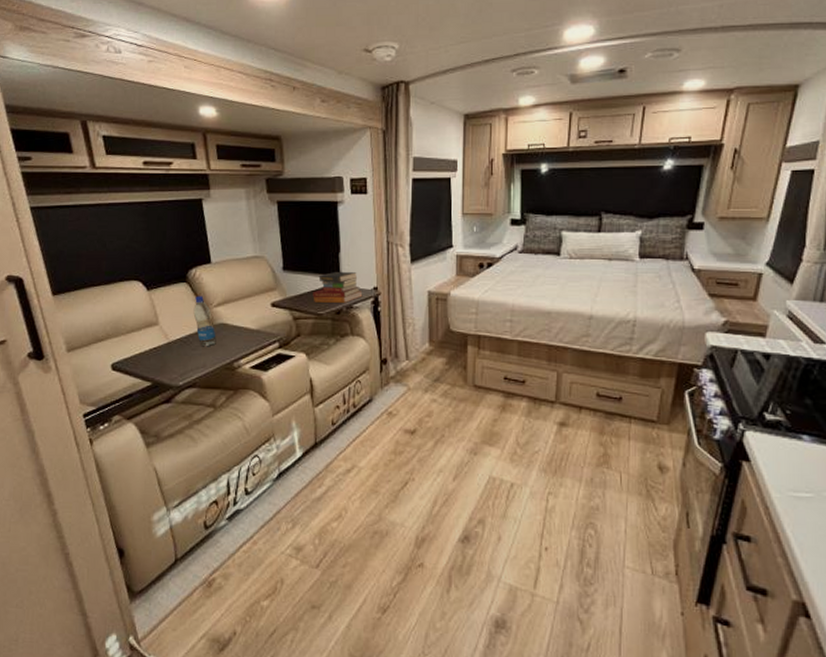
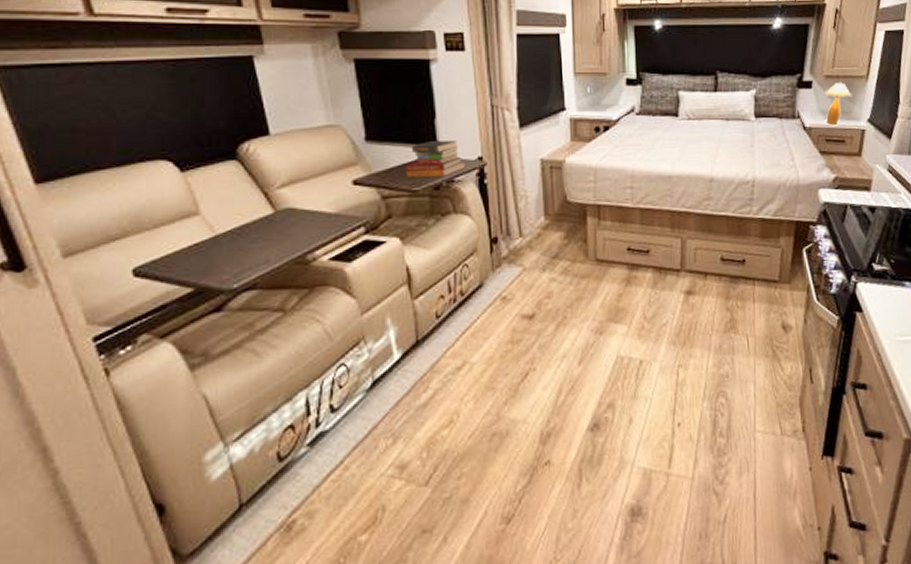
bottle: present [193,296,217,347] -> none [248,175,282,239]
table lamp: none [717,222,748,269] -> present [825,80,851,126]

